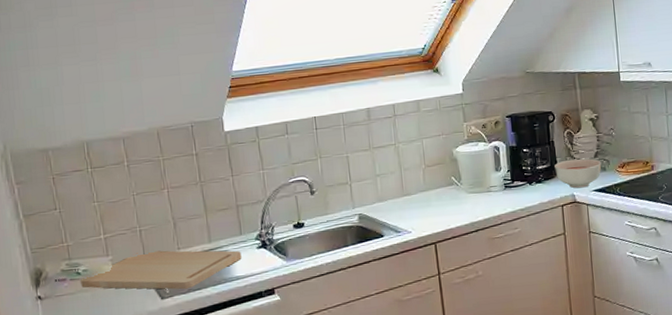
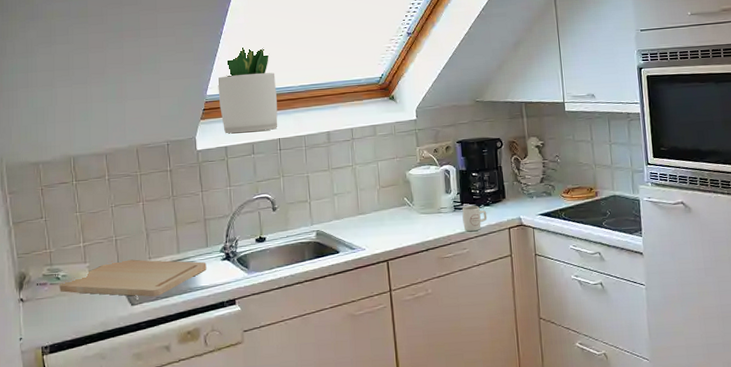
planter: none [244,17,313,113] -> present [218,47,278,134]
mug: none [513,182,540,211] -> present [462,205,488,232]
bowl: present [554,158,602,189] -> none [502,183,547,212]

